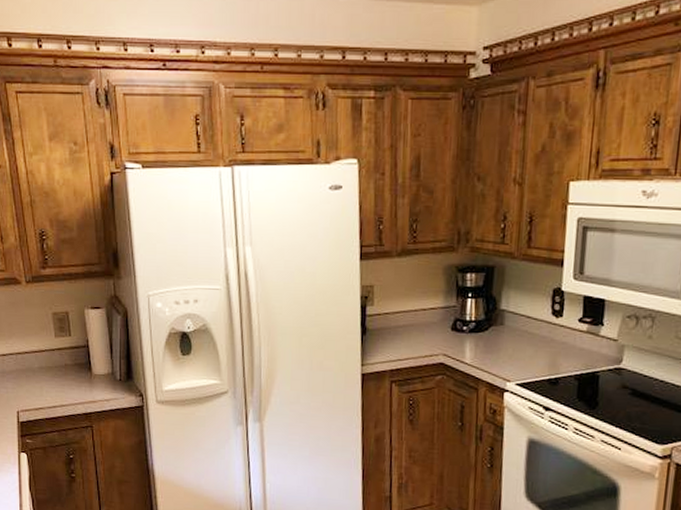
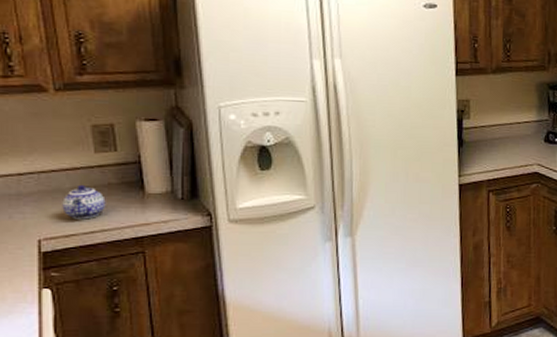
teapot: none [33,365,64,396] -> present [62,184,106,220]

